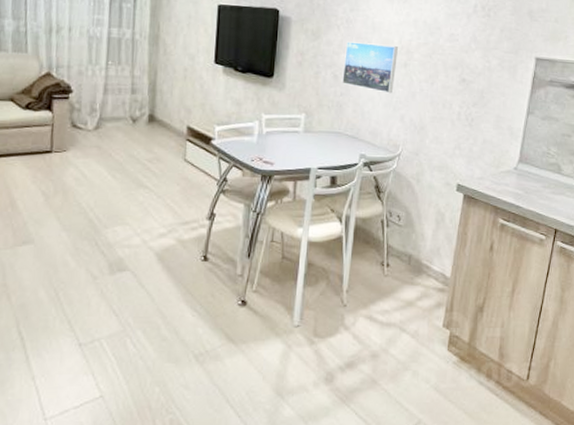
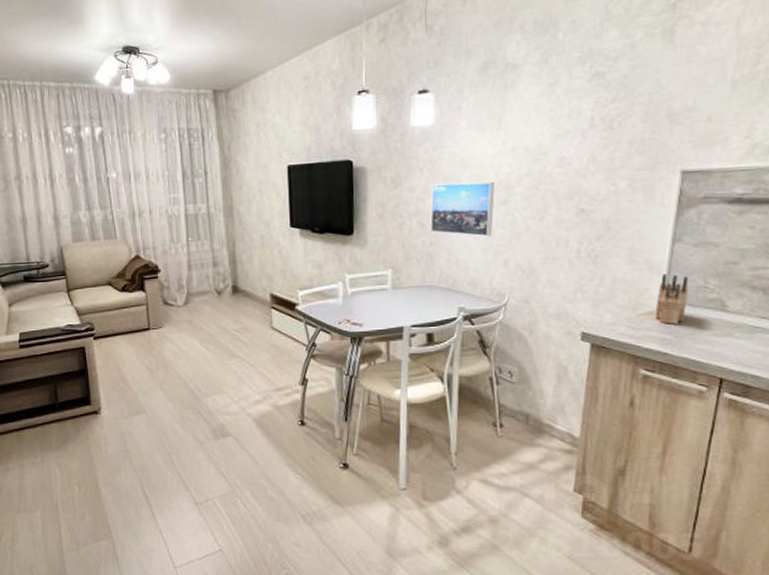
knife block: none [512,140,537,182] -> present [655,274,689,324]

